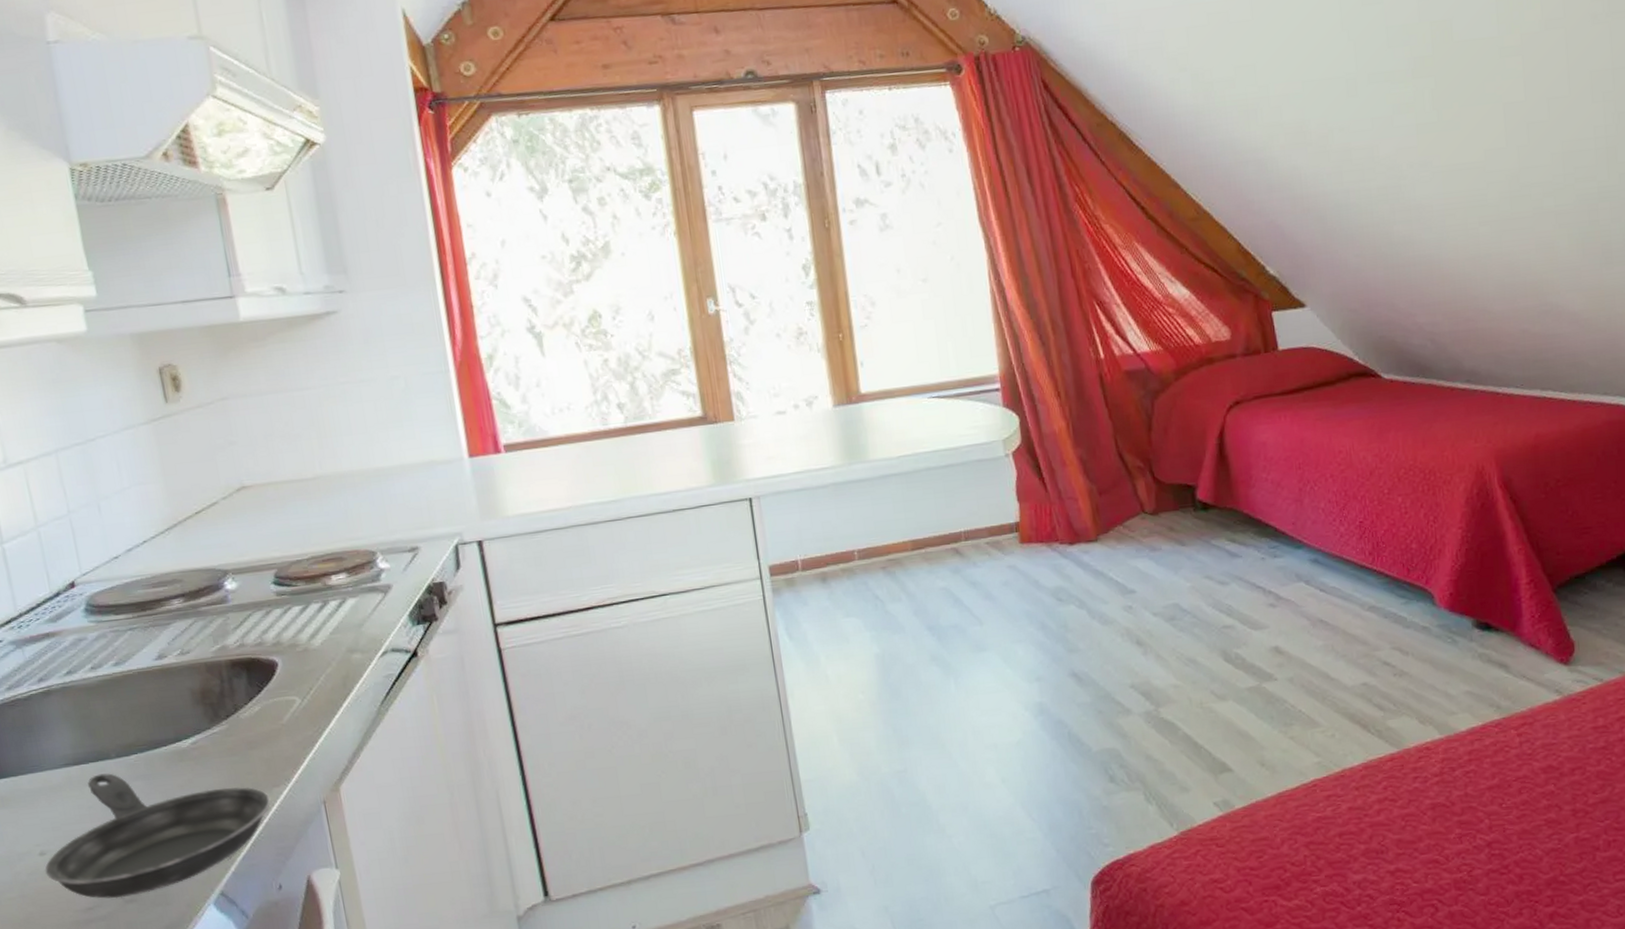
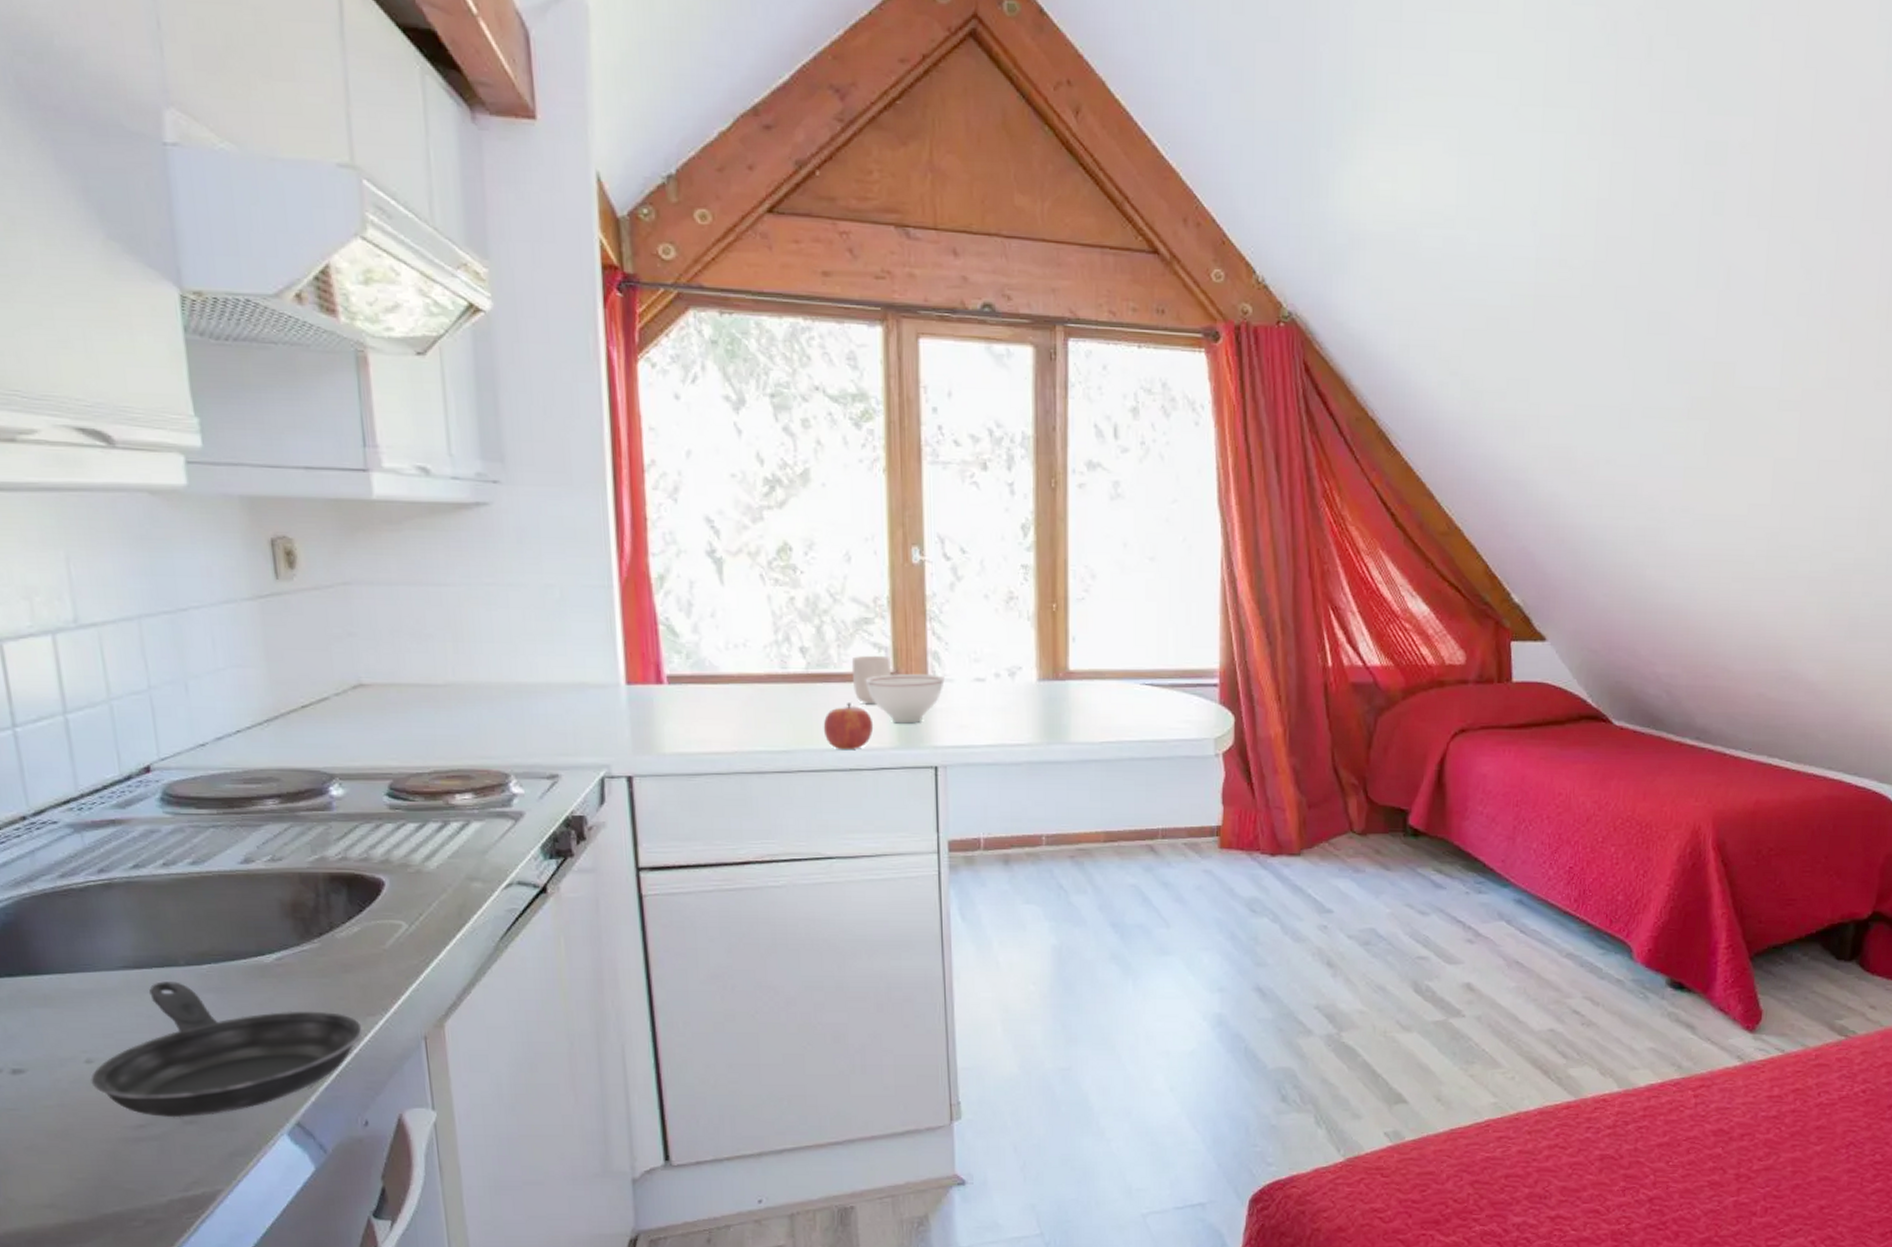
fruit: none [645,449,691,494] -> present [823,703,874,751]
cup: none [664,401,701,448] -> present [851,655,891,703]
bowl: none [678,413,749,463] -> present [865,673,945,724]

